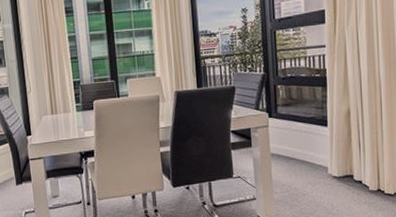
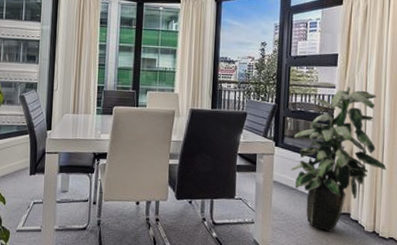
indoor plant: none [287,41,386,197] -> present [291,81,387,232]

